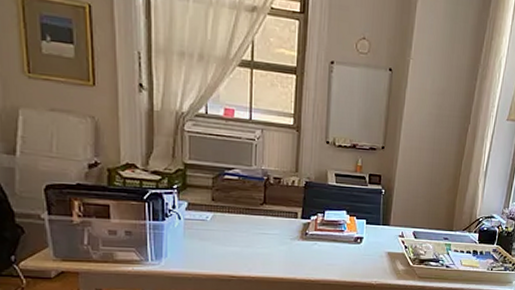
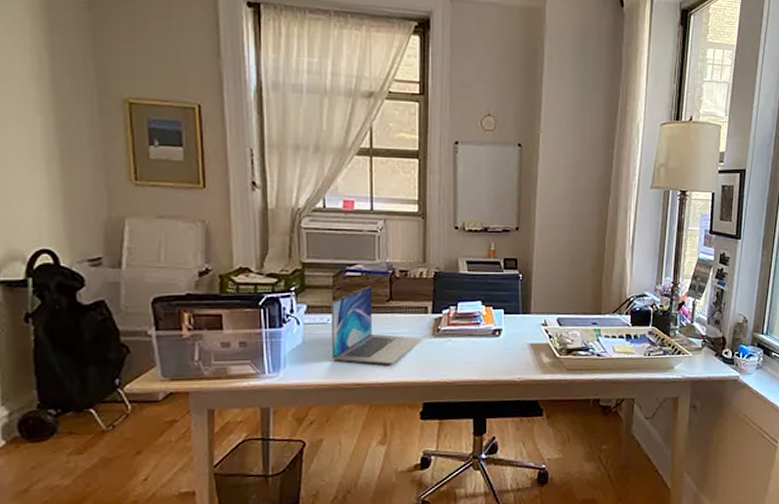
laptop: none [208,189,291,262] -> present [330,286,422,365]

